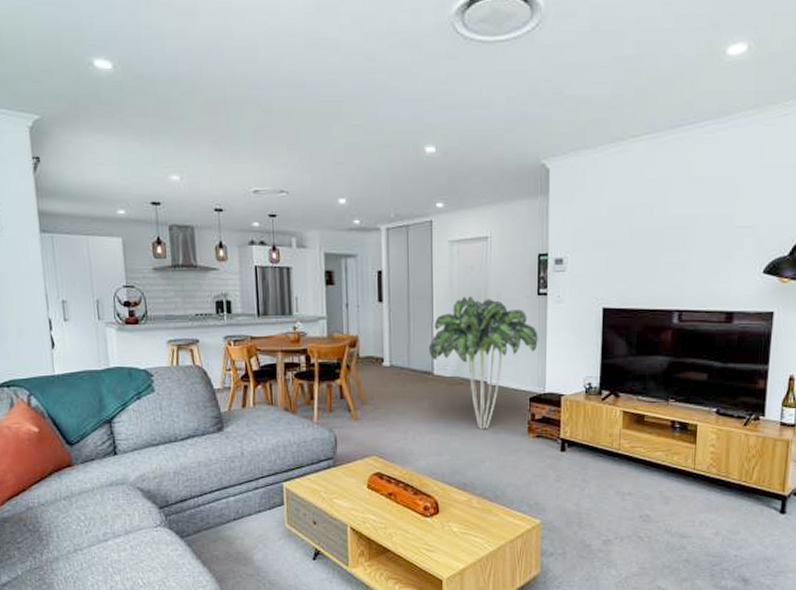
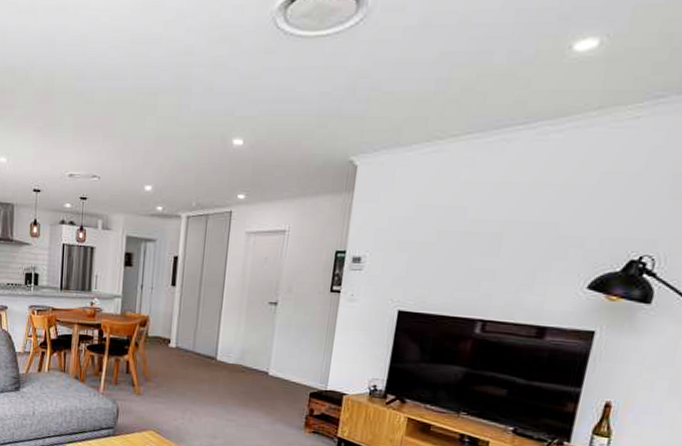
indoor plant: present [428,296,538,430] -> none [214,287,327,419]

